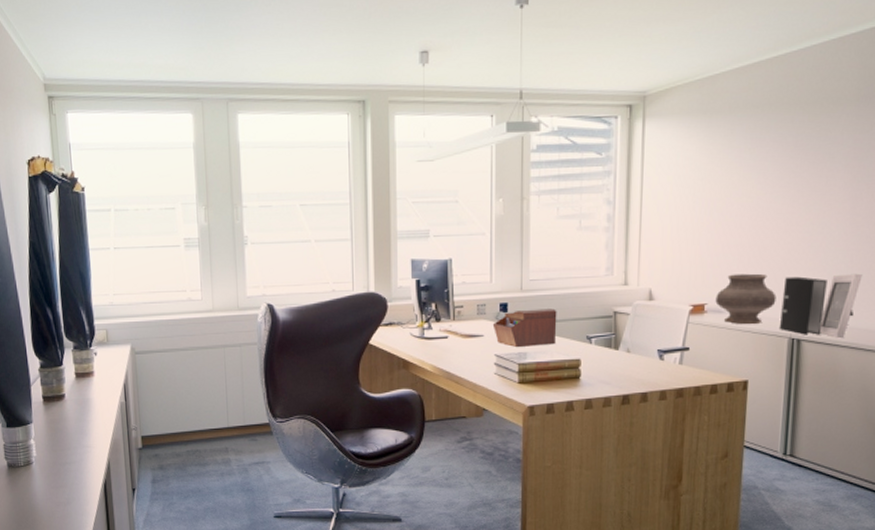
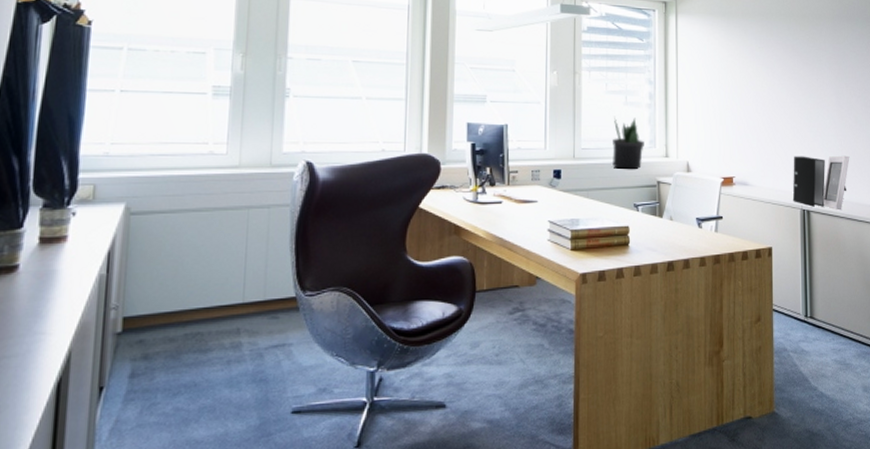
sewing box: present [492,308,557,347] -> none [546,176,607,213]
planter: none [563,243,600,301] -> present [612,117,644,170]
ceramic pot: present [715,273,777,324] -> none [741,151,789,196]

